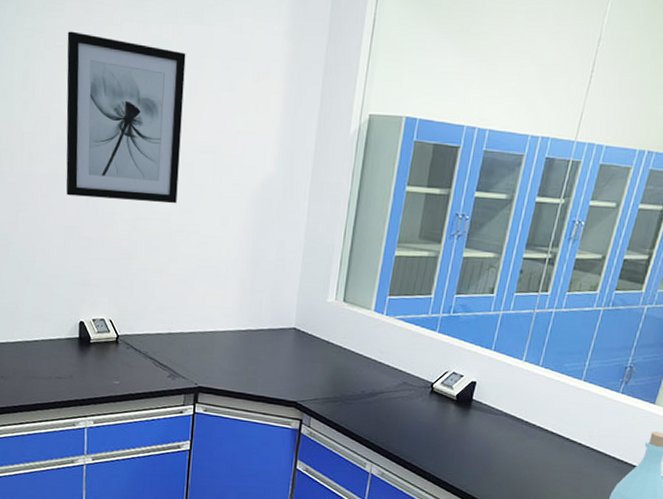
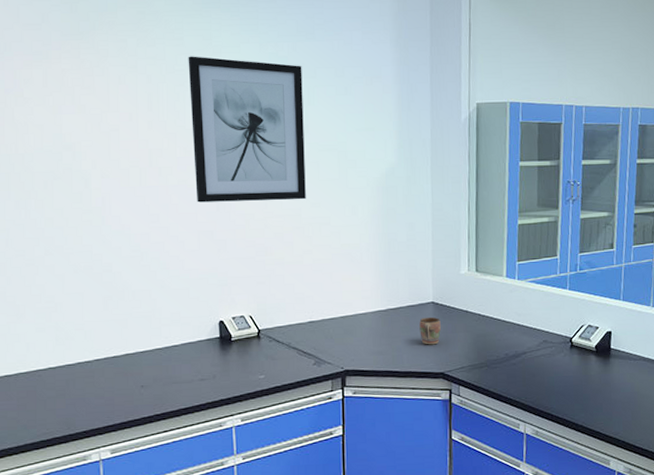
mug: none [277,343,300,373] -> present [419,317,441,345]

